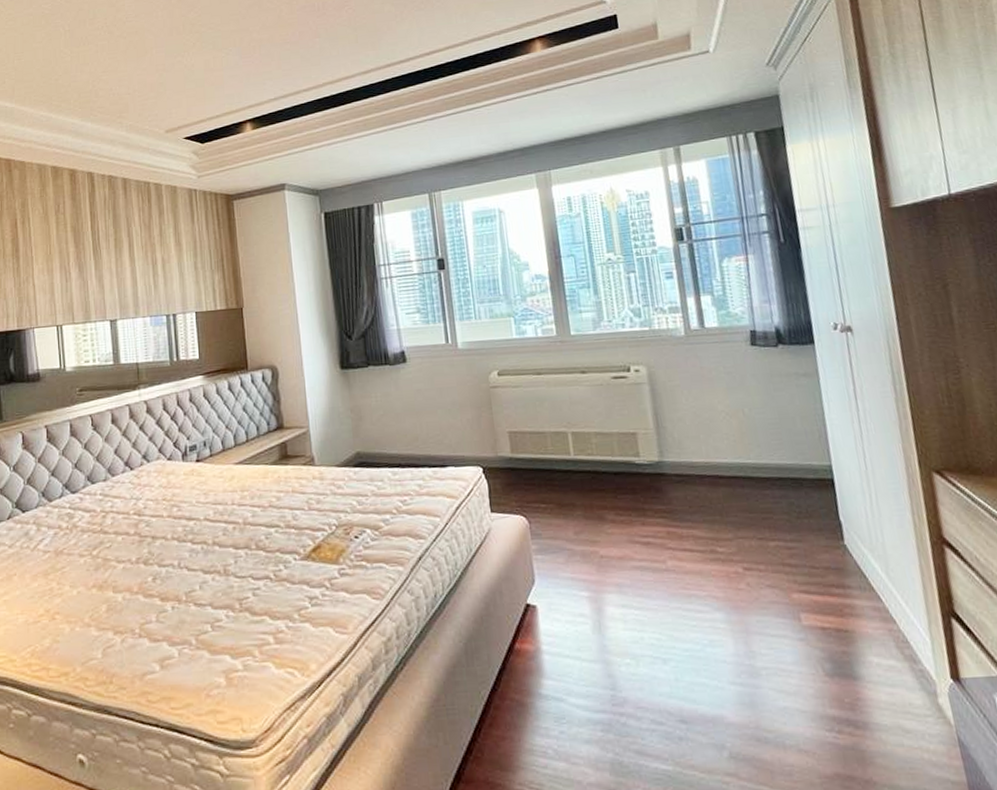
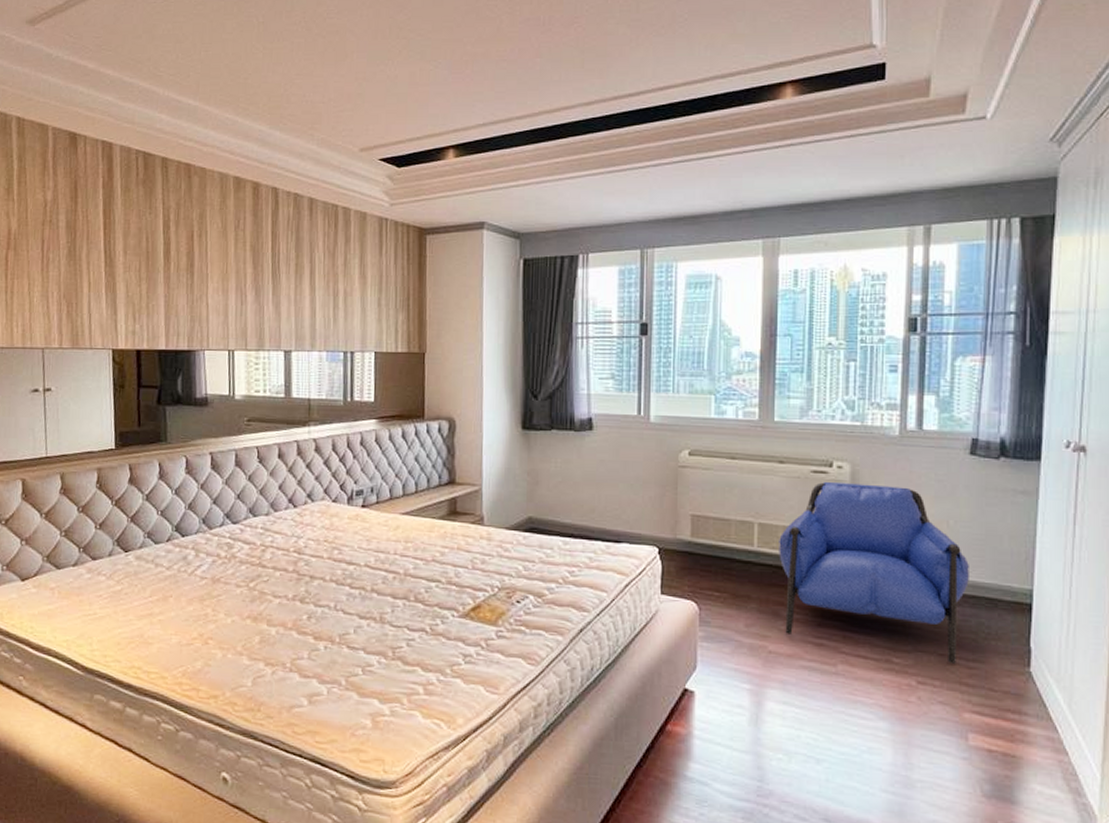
armchair: none [592,382,776,546] -> present [779,481,969,664]

